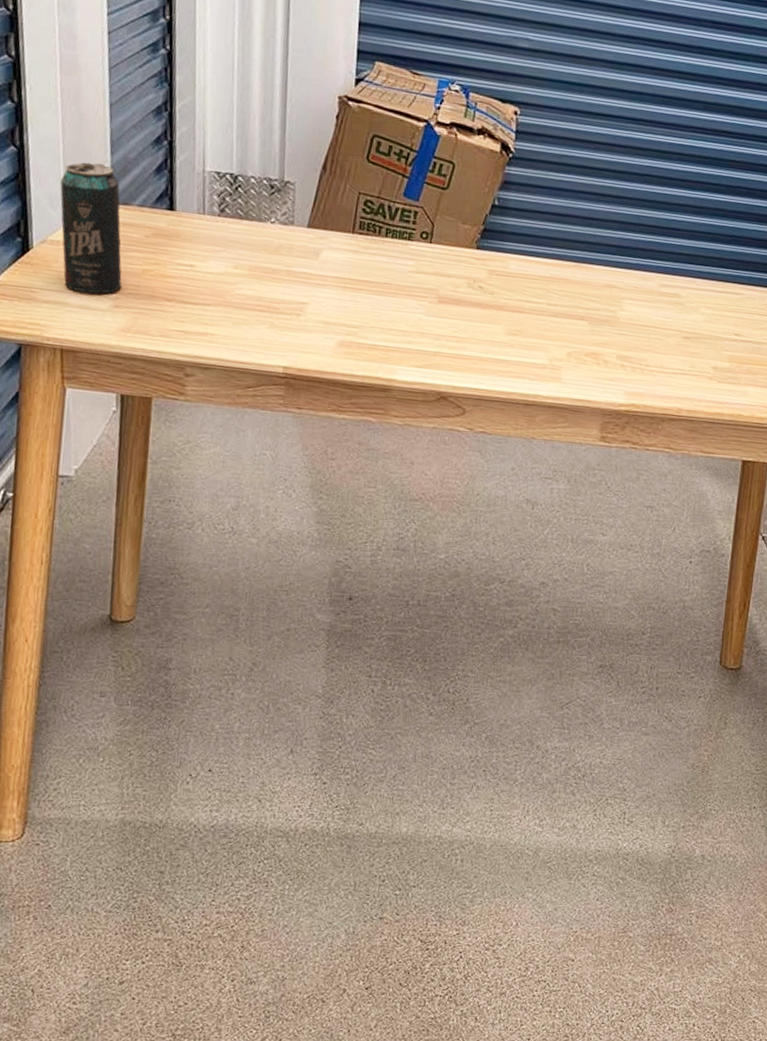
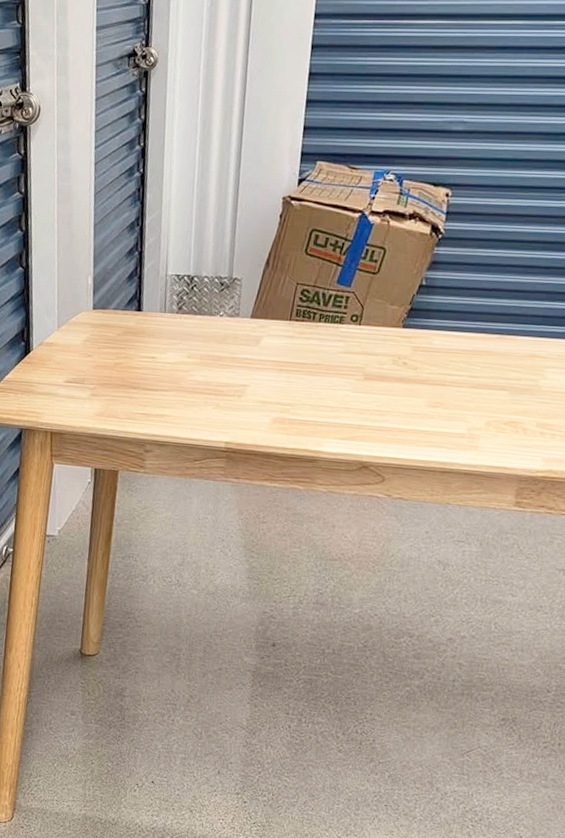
beverage can: present [60,162,122,294] -> none [54,275,100,386]

